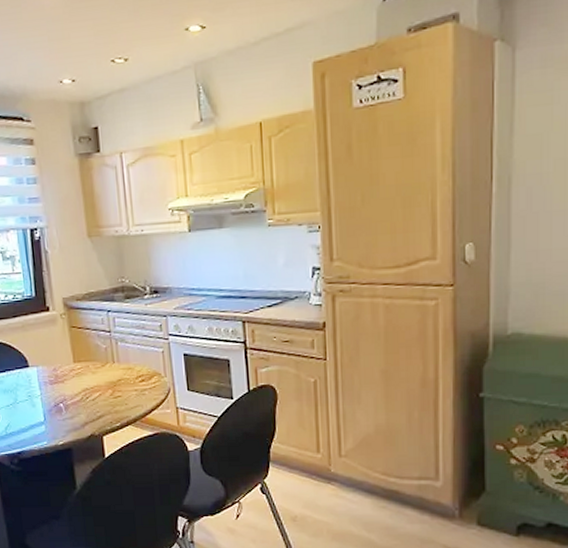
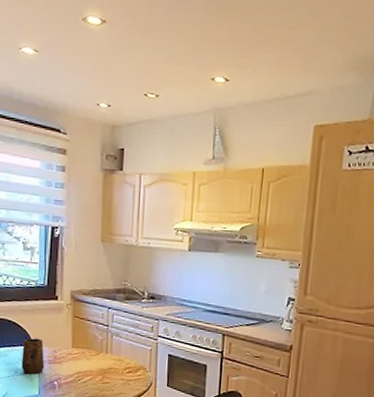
mug: none [18,357,47,399] -> present [21,338,45,374]

